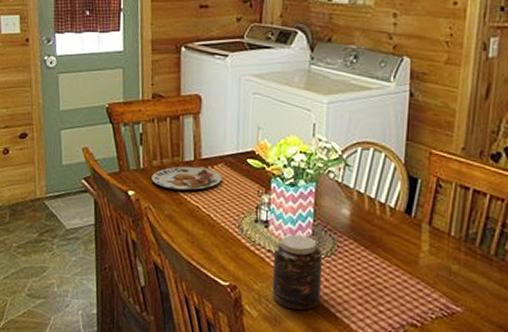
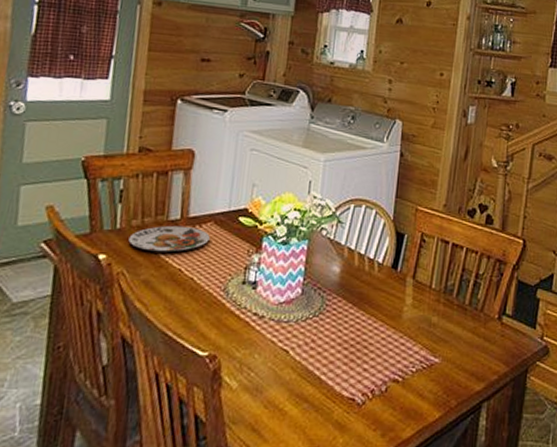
jar: present [272,234,323,311] -> none [255,295,310,377]

